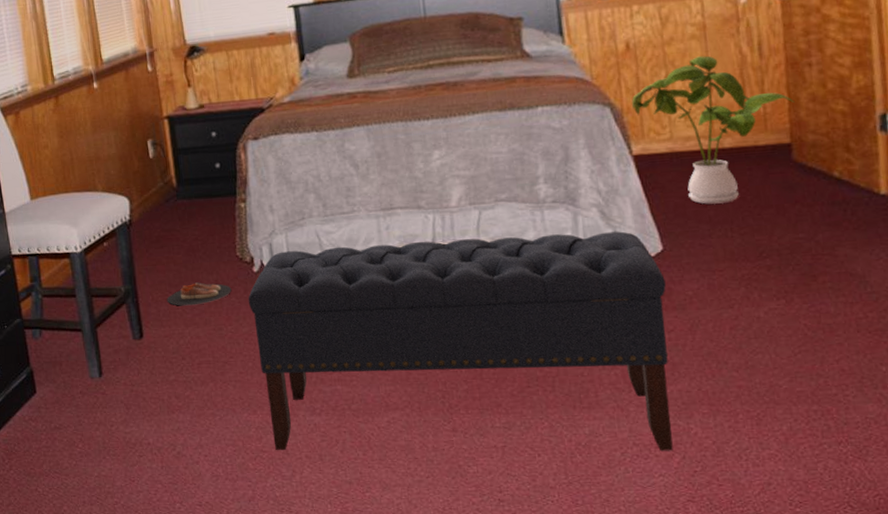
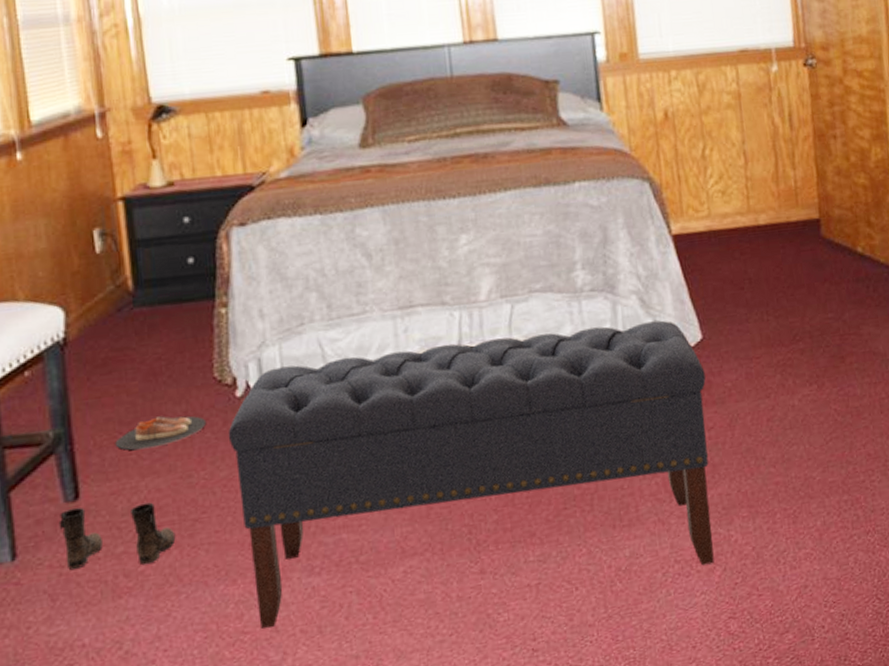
boots: none [129,343,212,390] -> present [58,502,176,569]
house plant: present [631,56,795,204] -> none [670,126,822,286]

